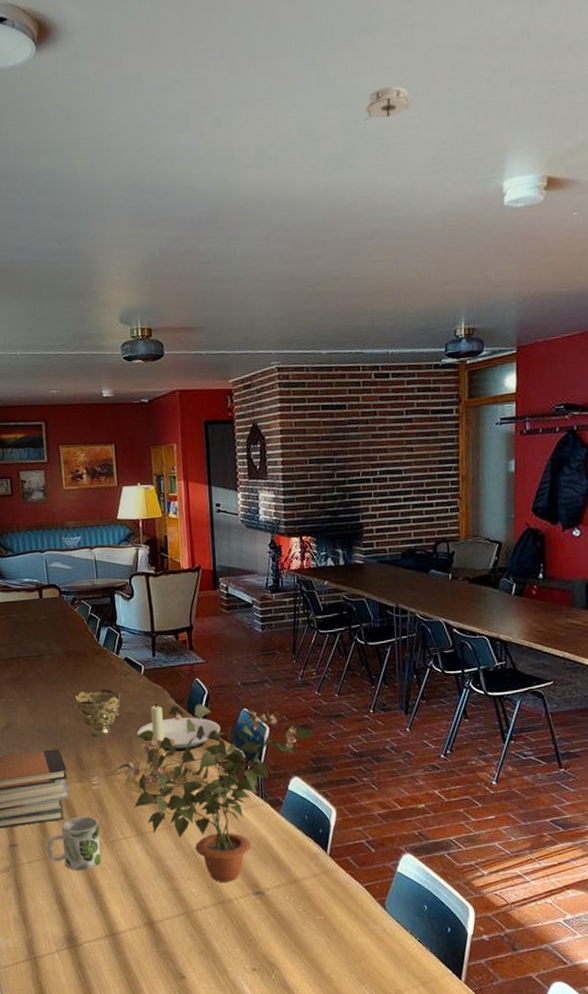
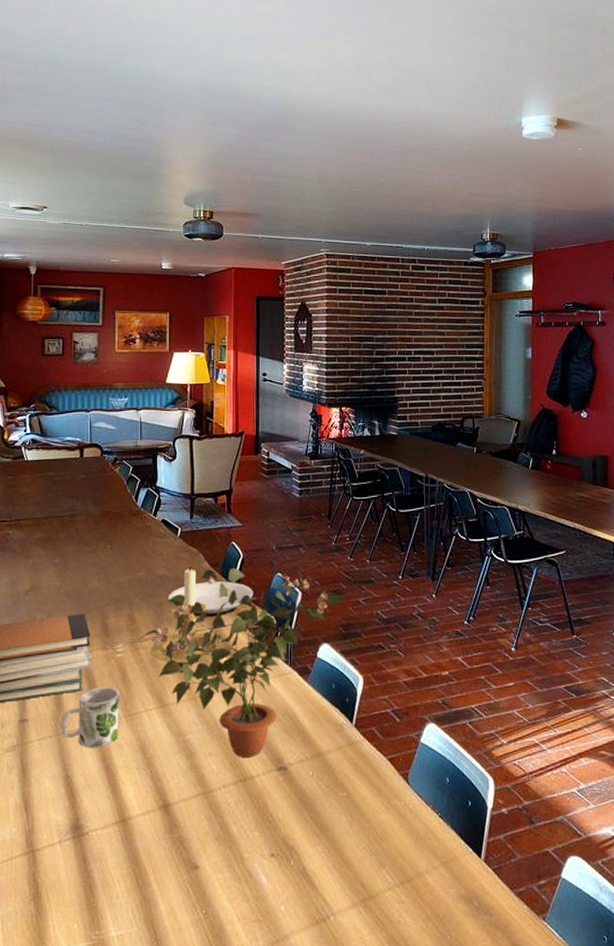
decorative bowl: present [75,688,121,737] -> none [106,550,155,601]
smoke detector: present [364,86,412,121] -> none [409,35,449,59]

